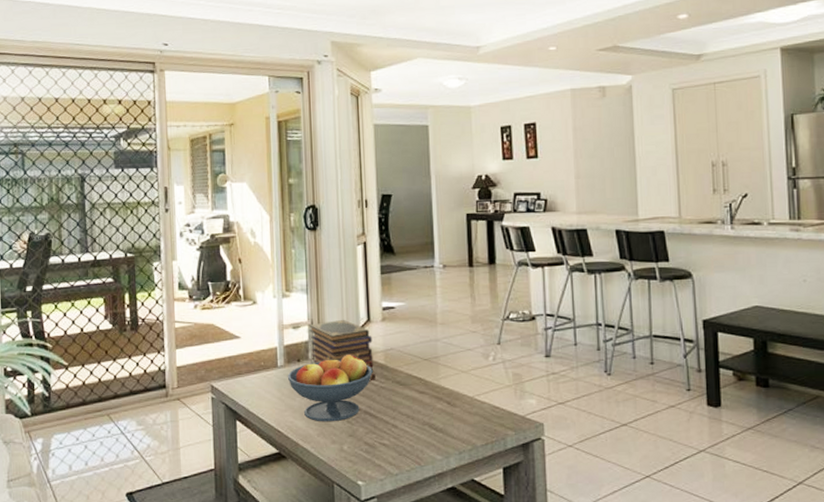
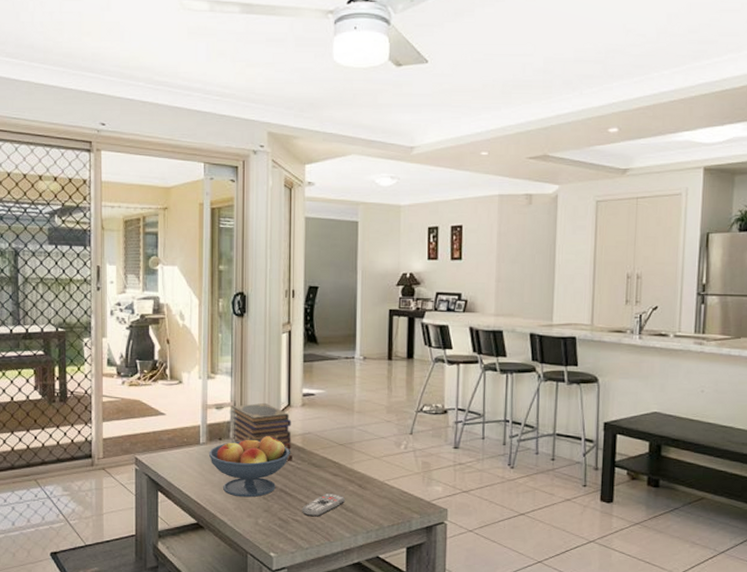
remote control: none [388,413,435,440] -> present [301,493,346,517]

